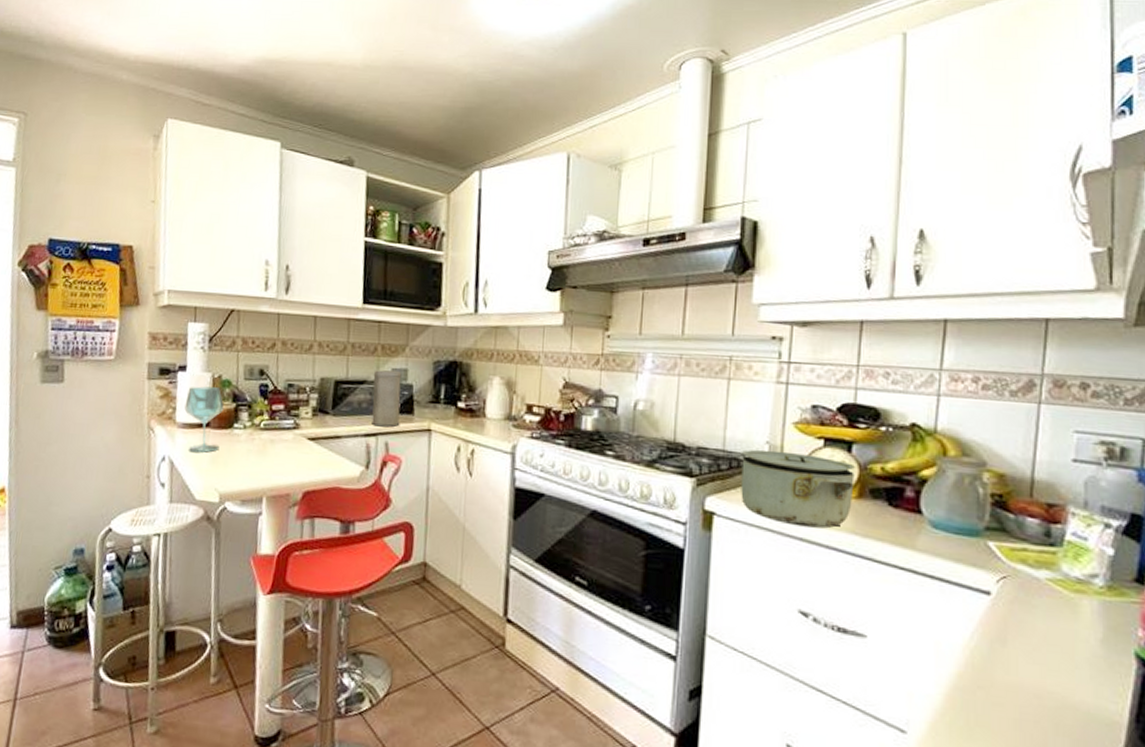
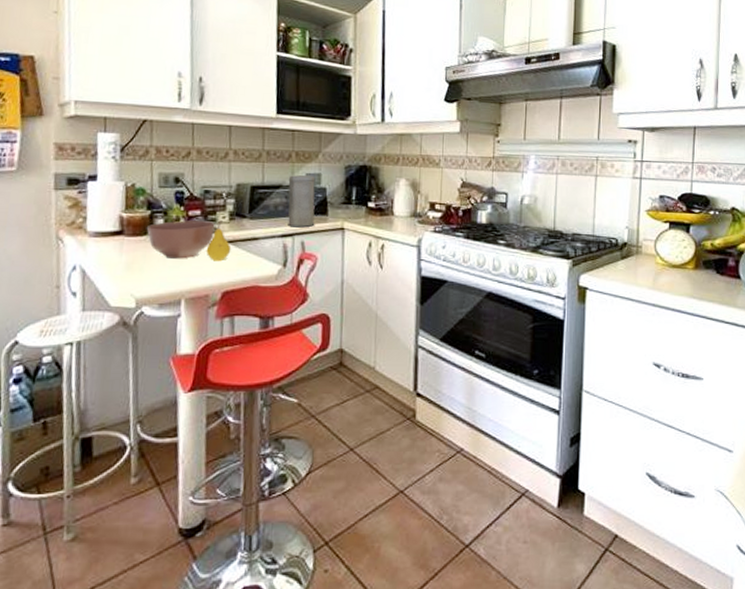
wine glass: present [184,386,225,453] -> none [96,195,139,260]
bowl: none [231,414,298,455] -> present [146,220,215,259]
fruit: none [288,416,314,458] -> present [206,220,231,260]
cooking pot: present [741,449,855,529] -> none [607,233,692,295]

